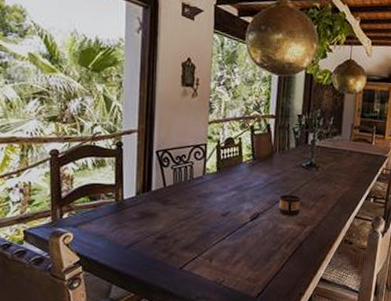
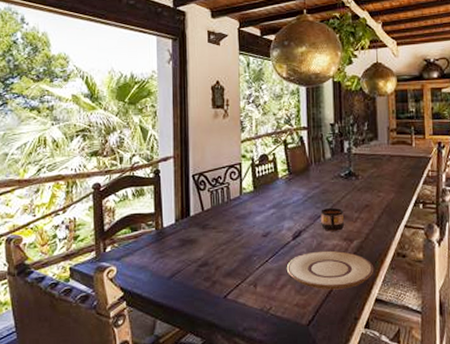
plate: none [242,233,323,268] -> present [286,250,374,290]

